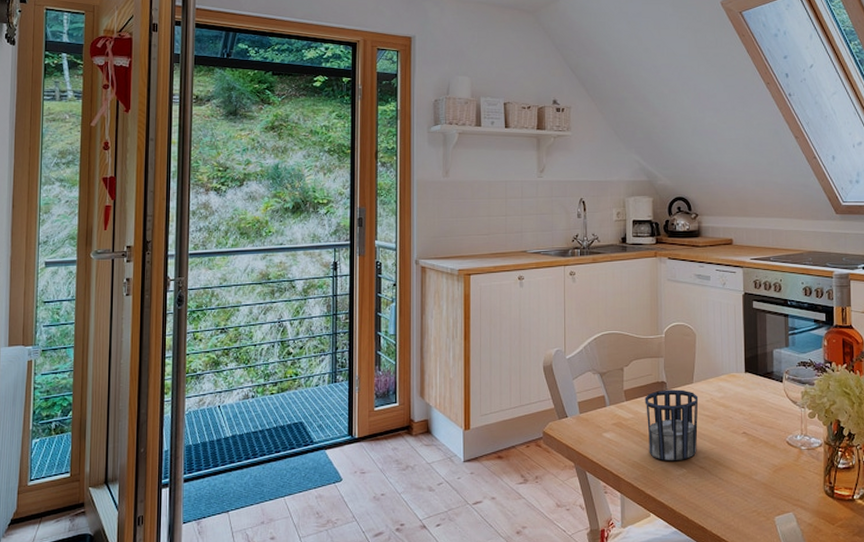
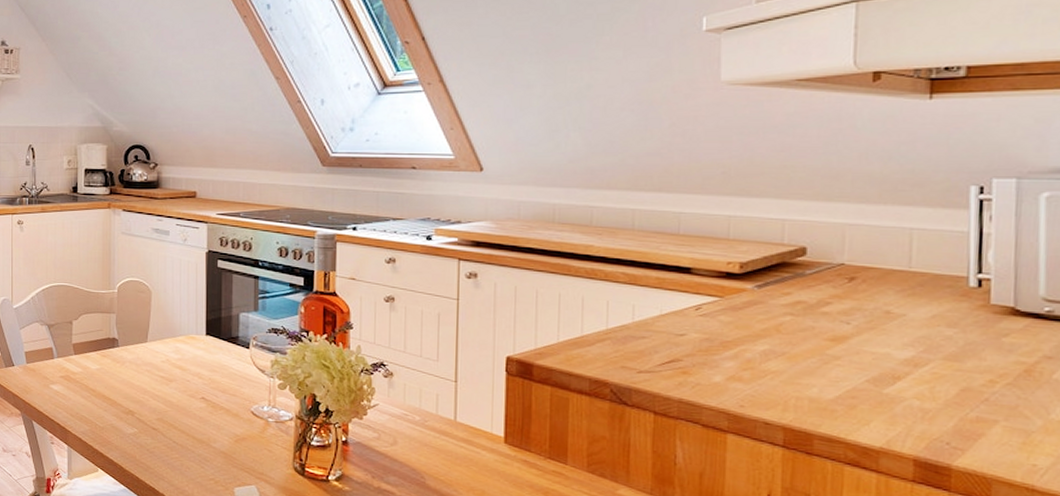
cup: present [644,389,699,462] -> none [94,346,153,420]

